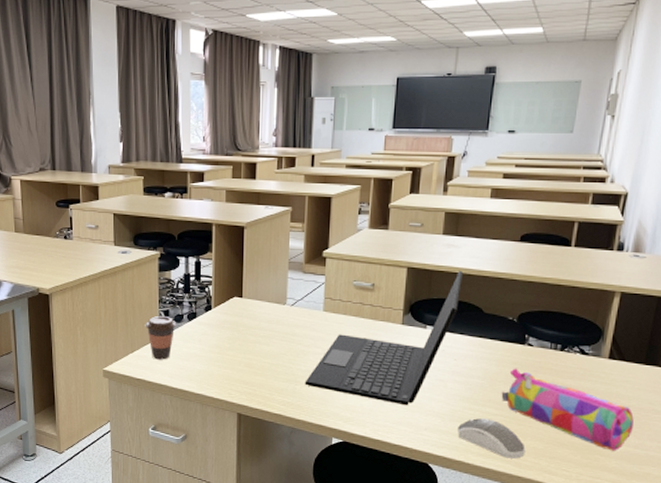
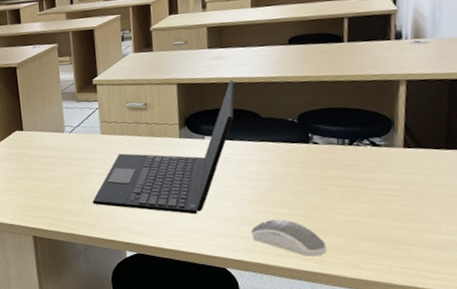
pencil case: present [501,368,634,451] -> none [292,167,443,240]

